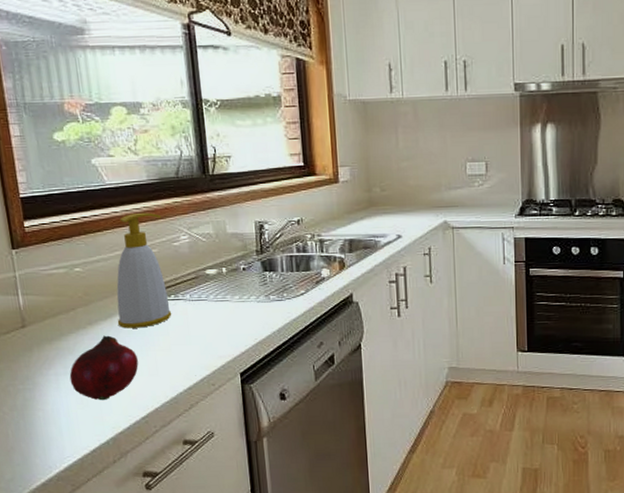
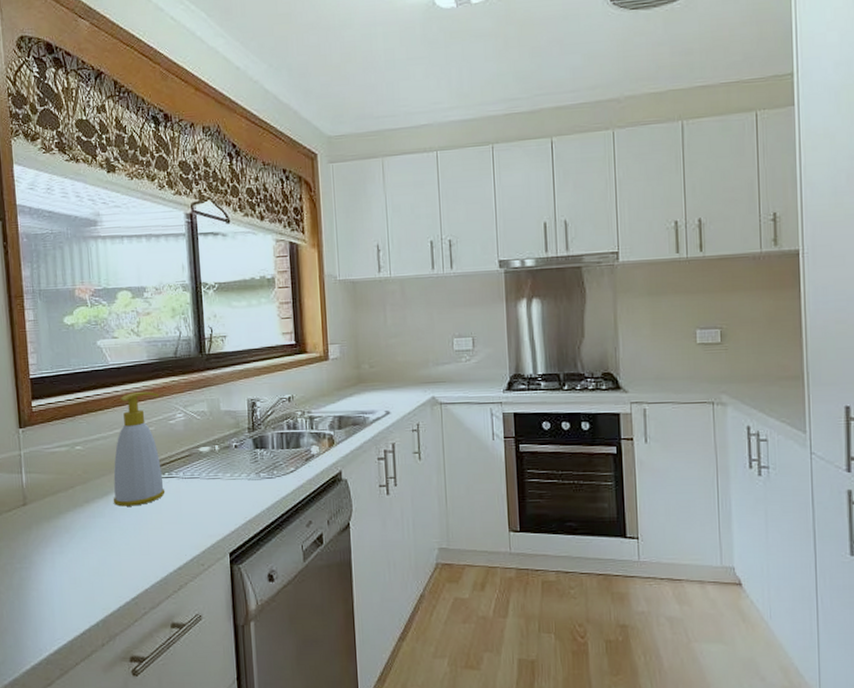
fruit: present [69,335,139,401] -> none [64,513,131,581]

